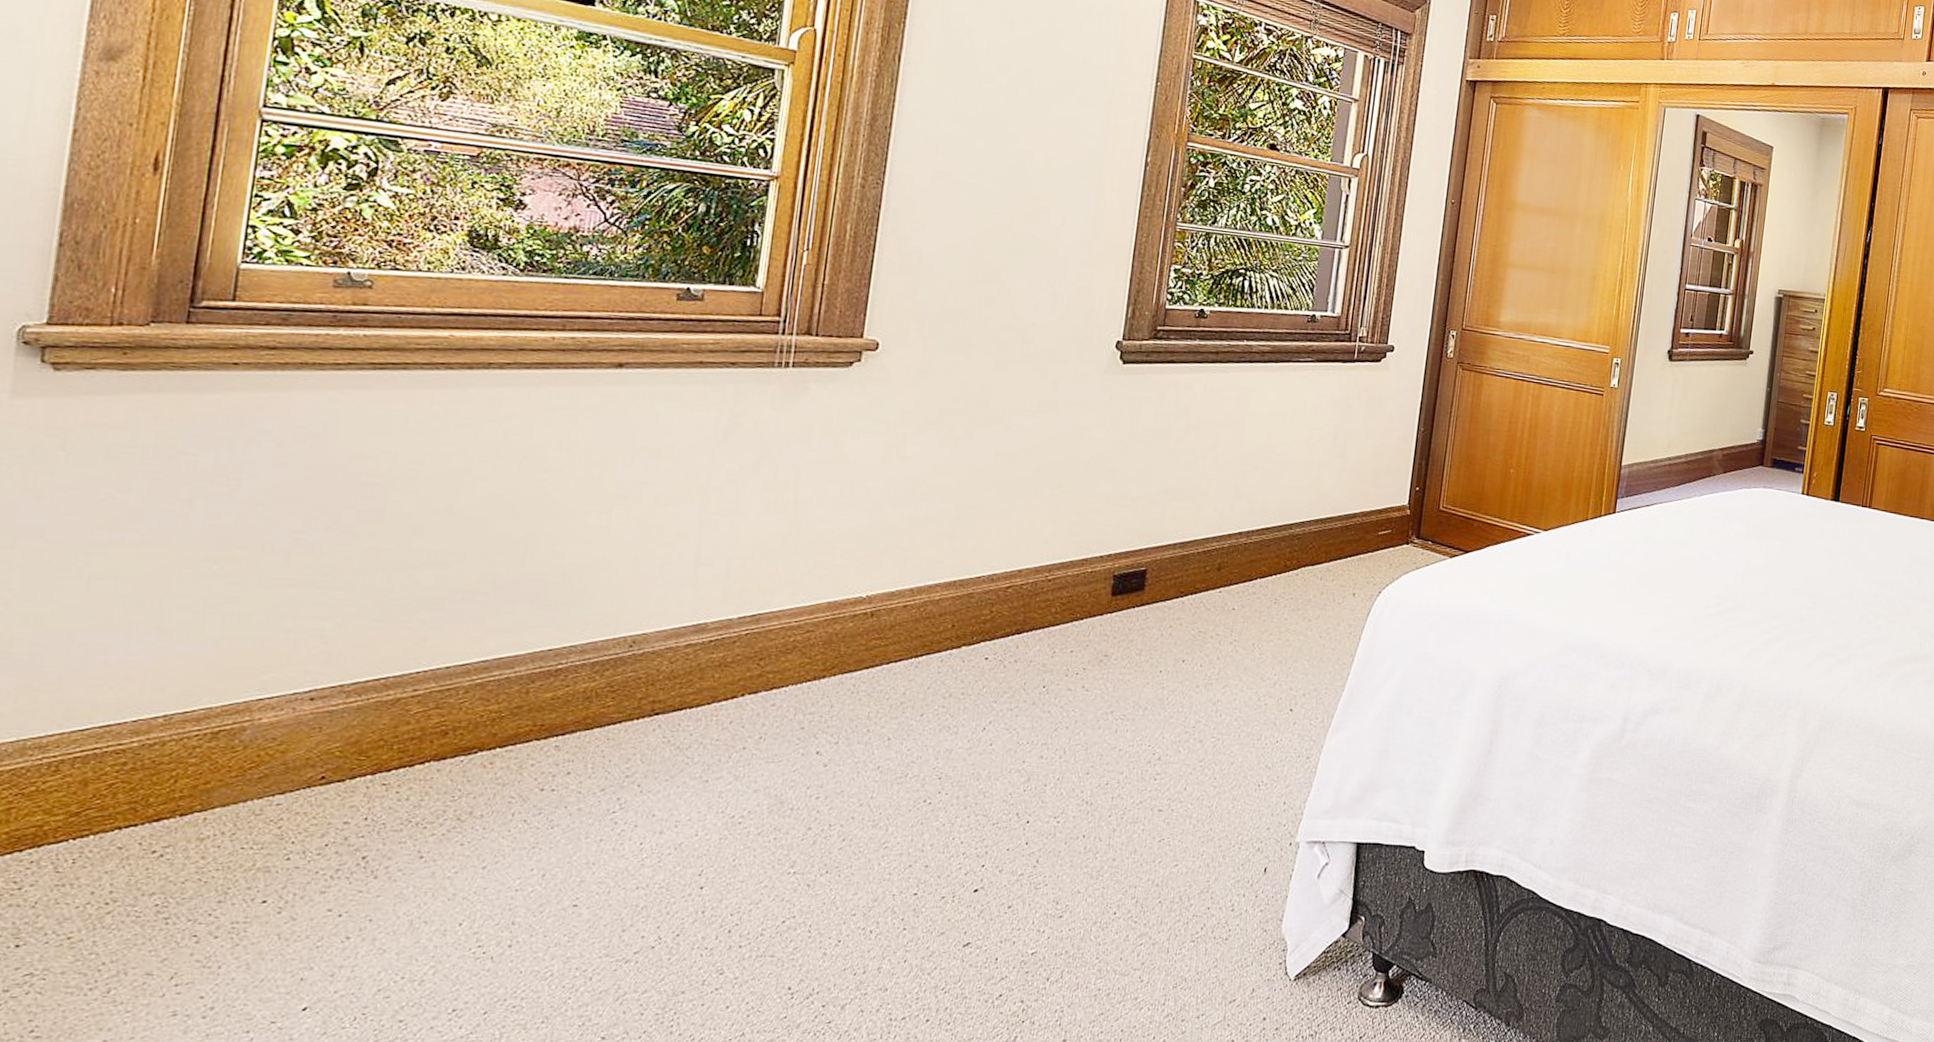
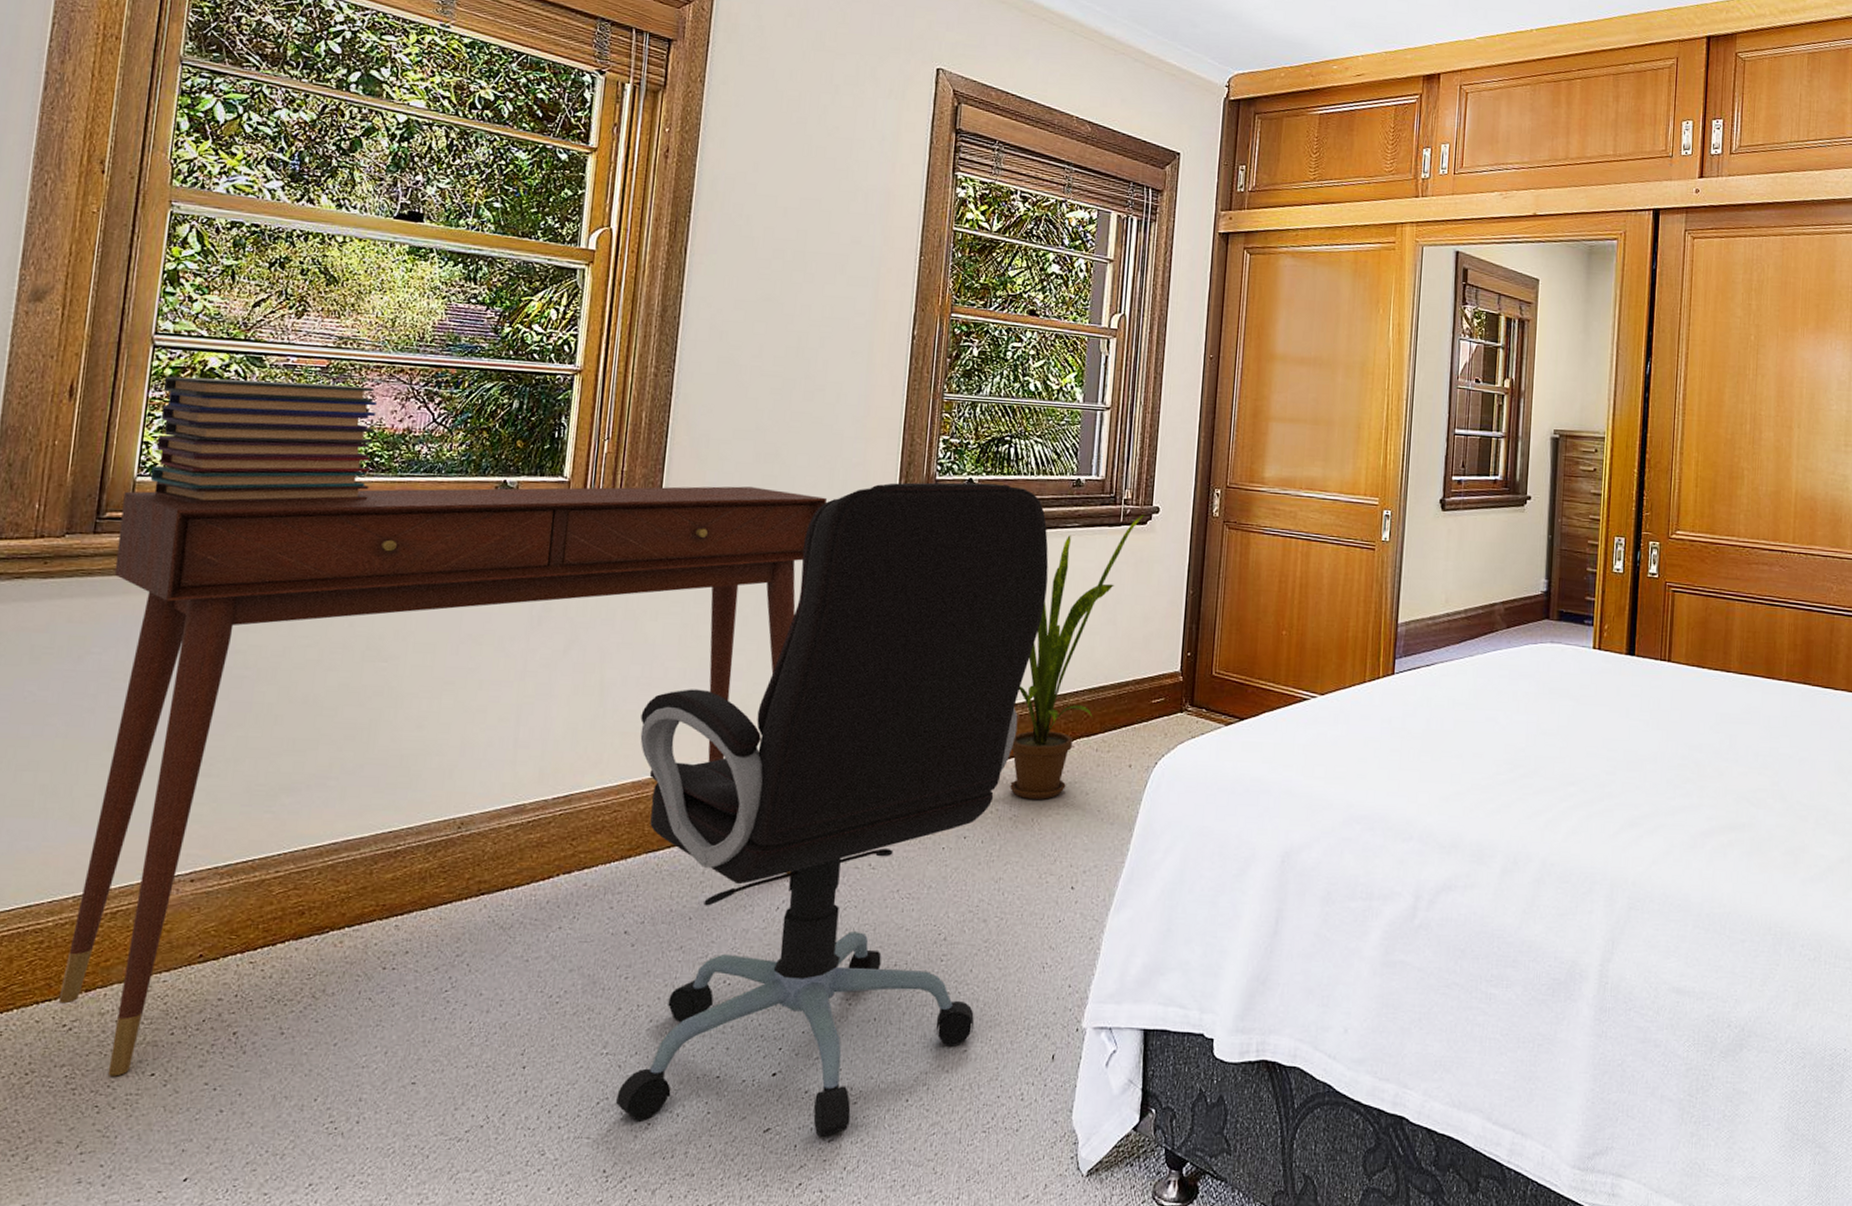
desk: none [146,279,1049,904] -> present [58,486,827,1077]
book stack: none [258,154,539,302] -> present [150,375,378,504]
office chair: none [804,309,1280,950] -> present [616,482,1049,1137]
house plant: none [1231,352,1380,625] -> present [1010,515,1145,799]

